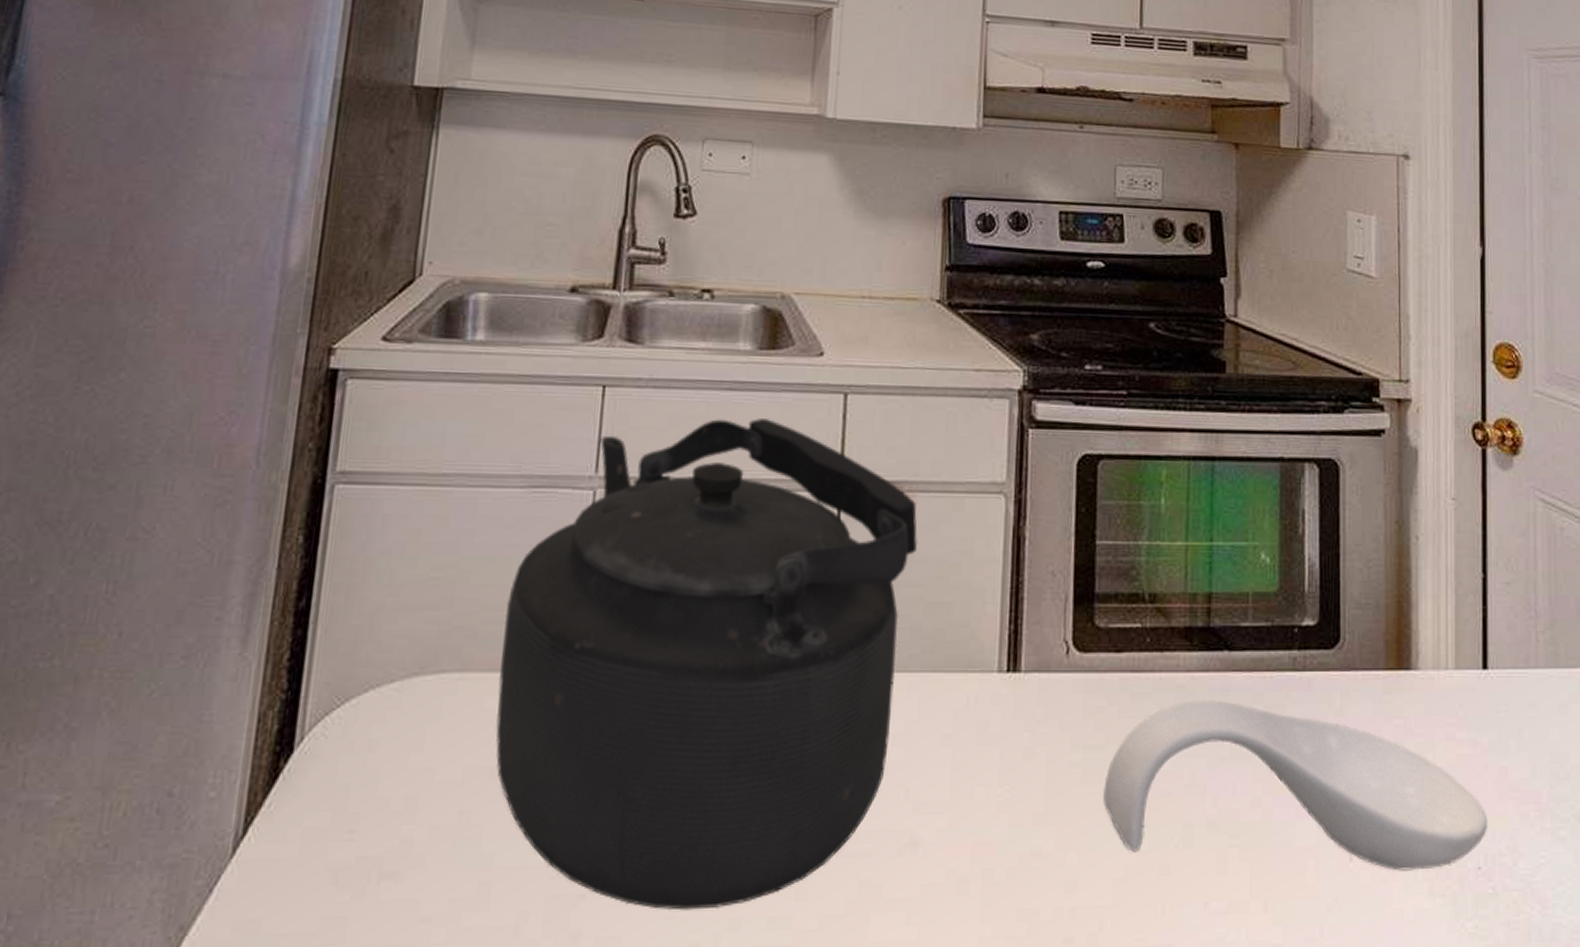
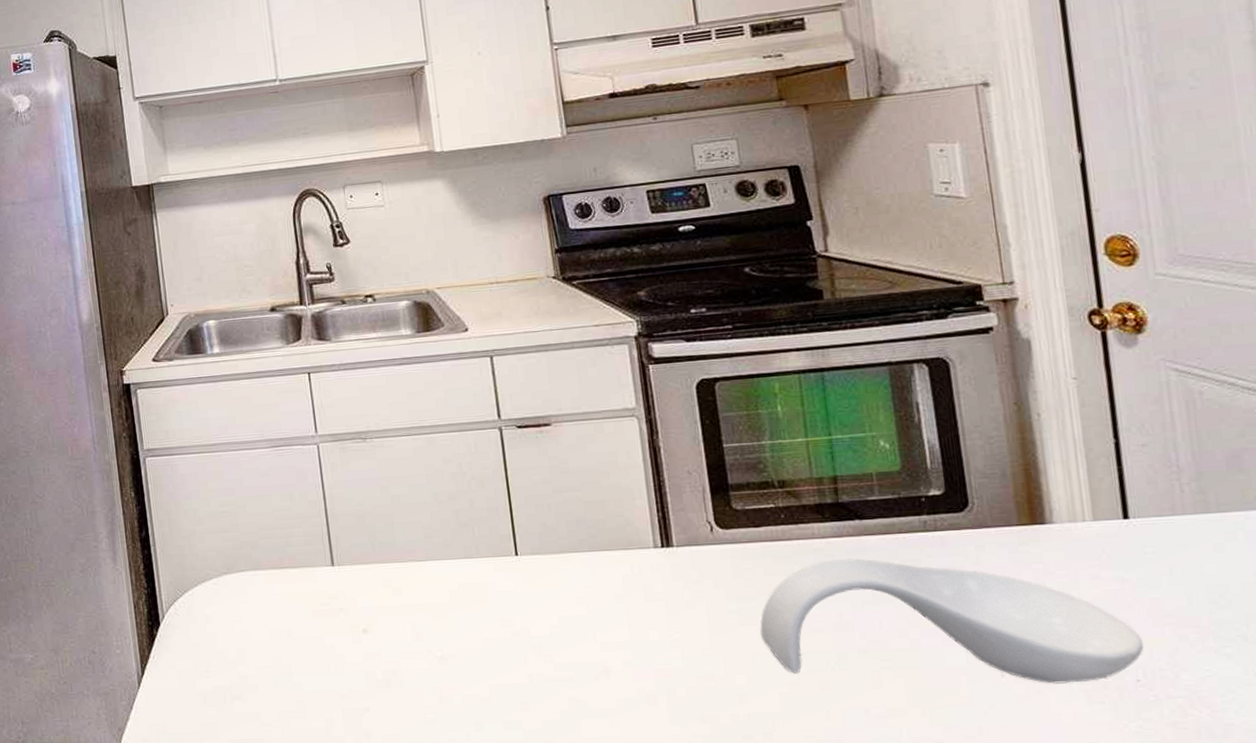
kettle: present [496,419,918,911] -> none [274,382,574,718]

